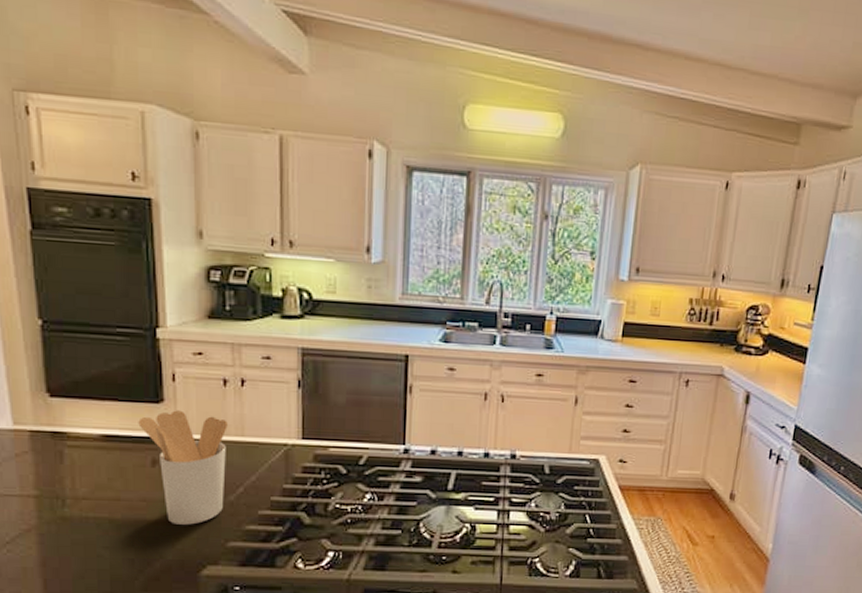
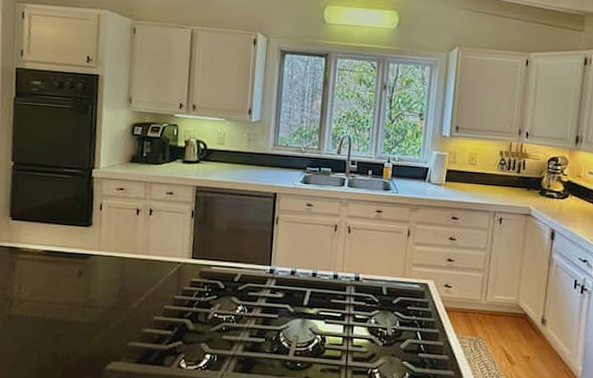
utensil holder: present [138,410,227,525] -> none [72,233,137,326]

